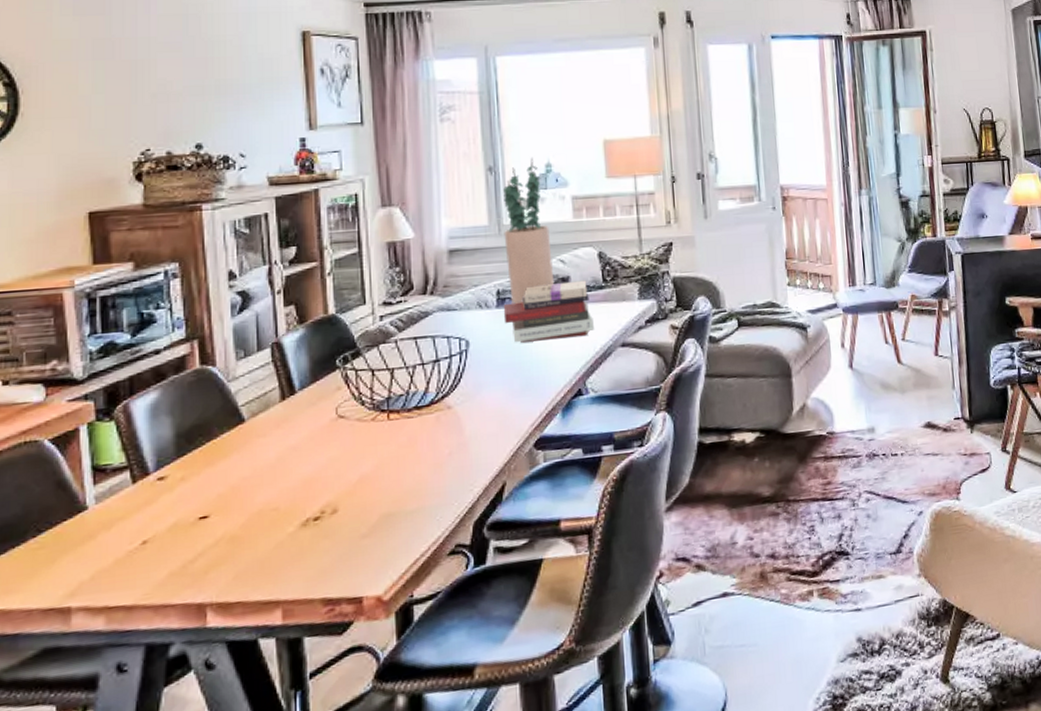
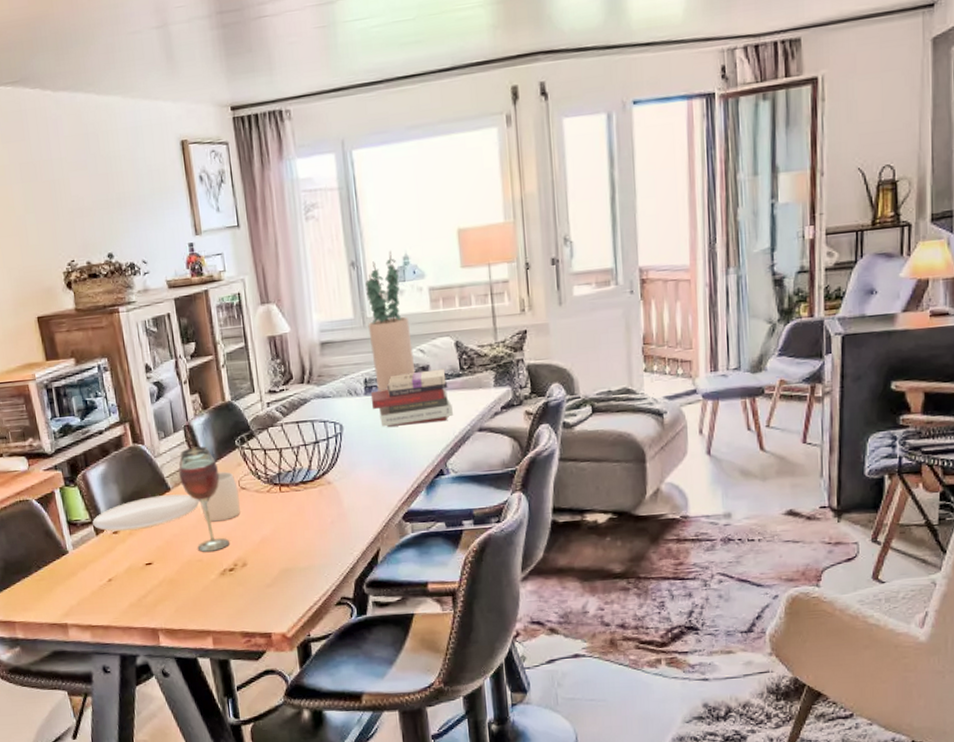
plate: none [130,426,282,478] -> present [93,494,200,532]
wineglass: none [259,367,317,498] -> present [178,446,229,552]
mug: none [282,397,335,460] -> present [199,471,240,522]

